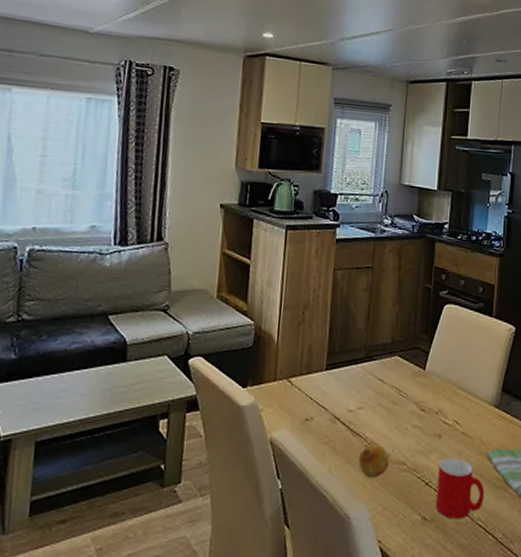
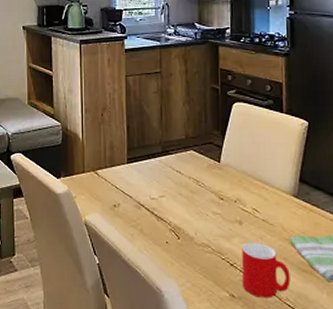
fruit: present [358,445,389,478] -> none [165,229,193,257]

